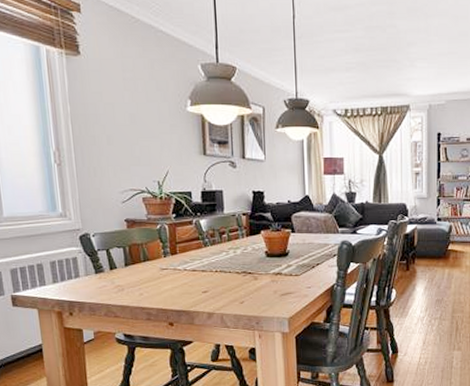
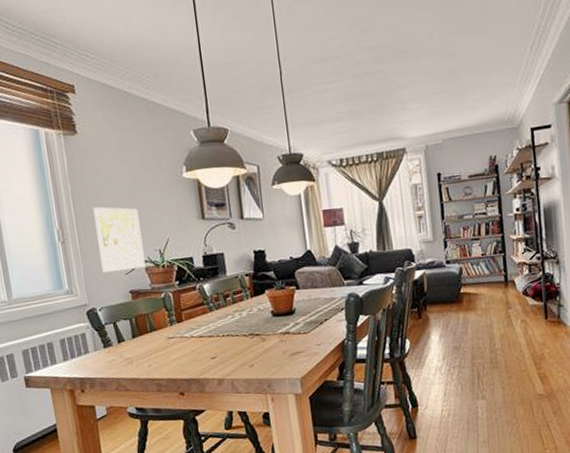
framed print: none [92,132,143,199] -> present [93,207,146,273]

